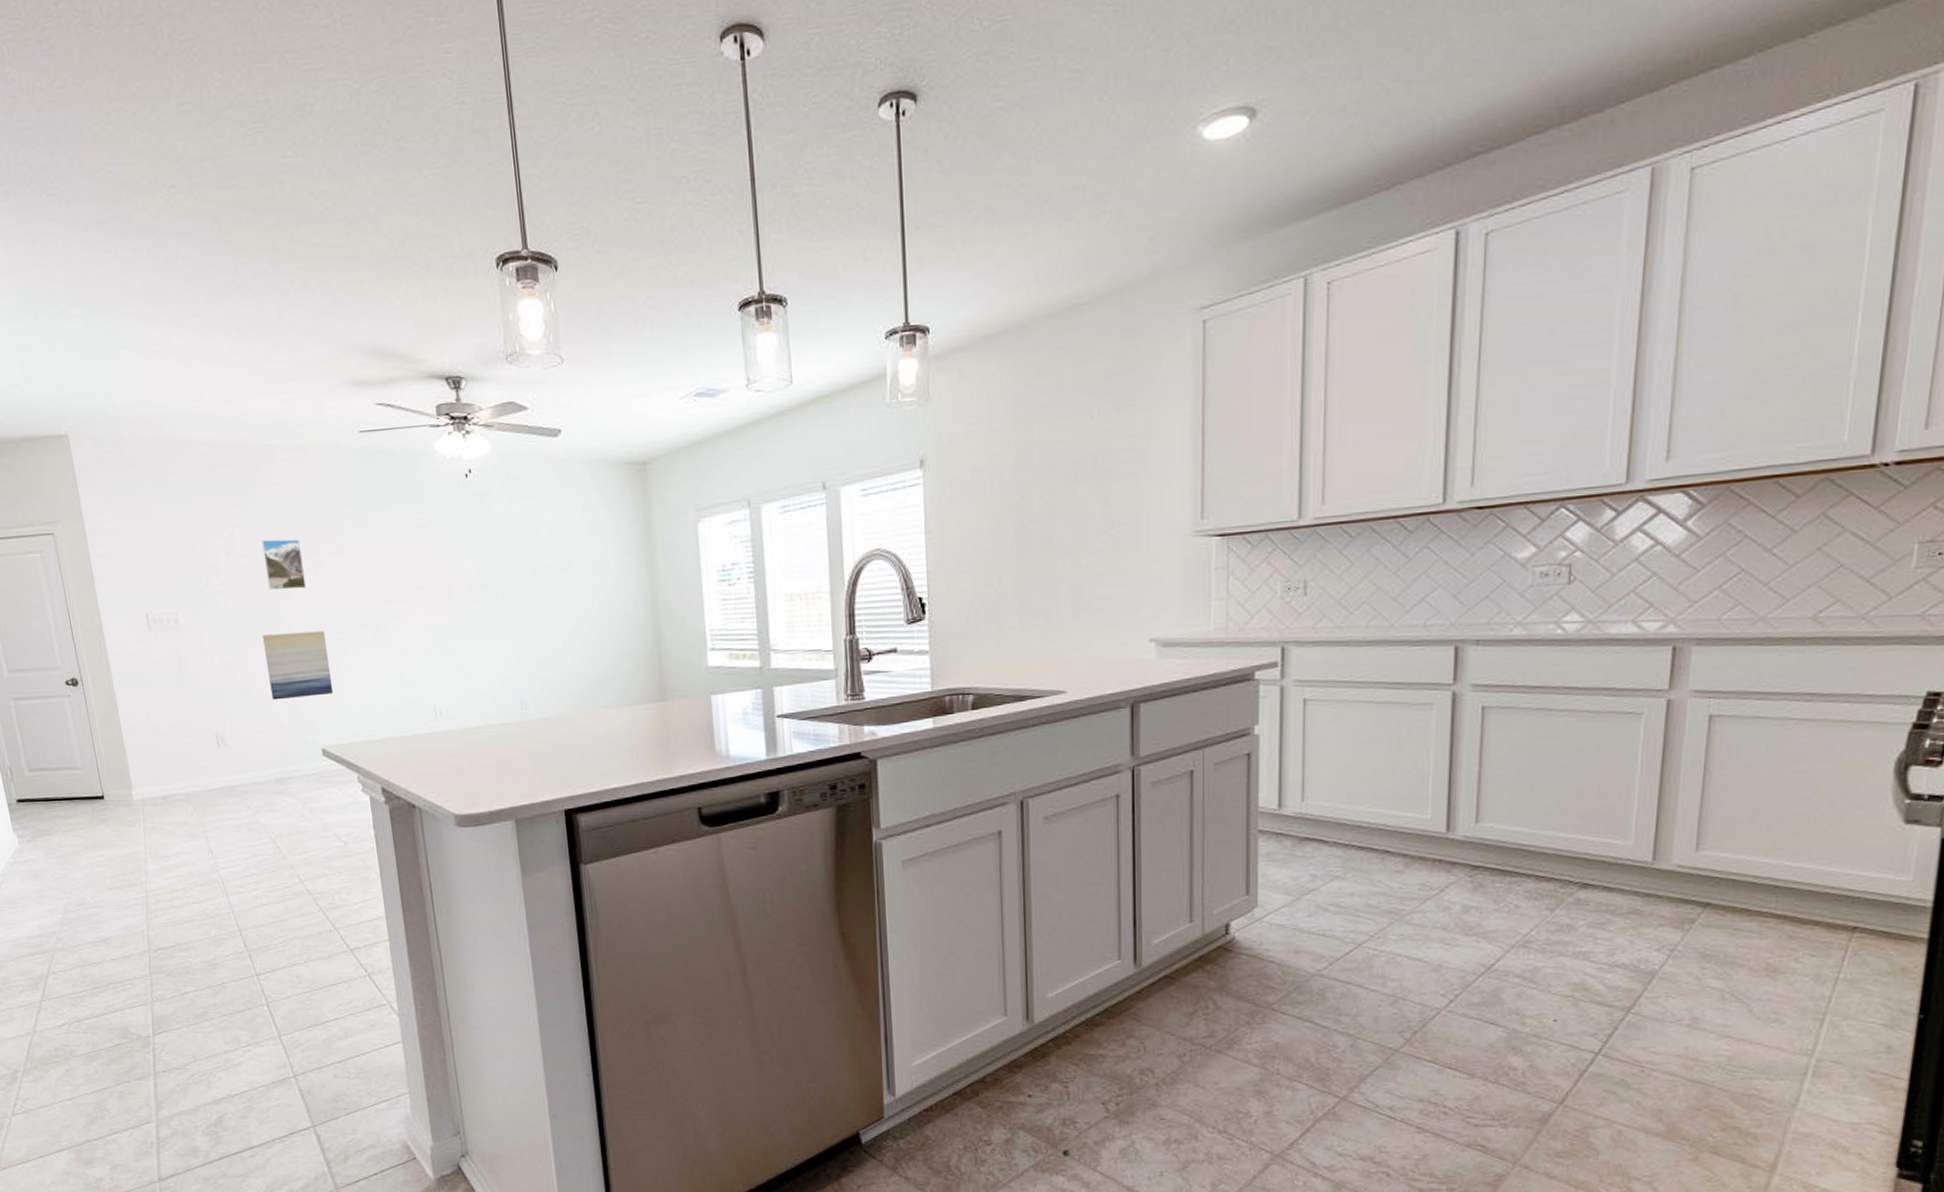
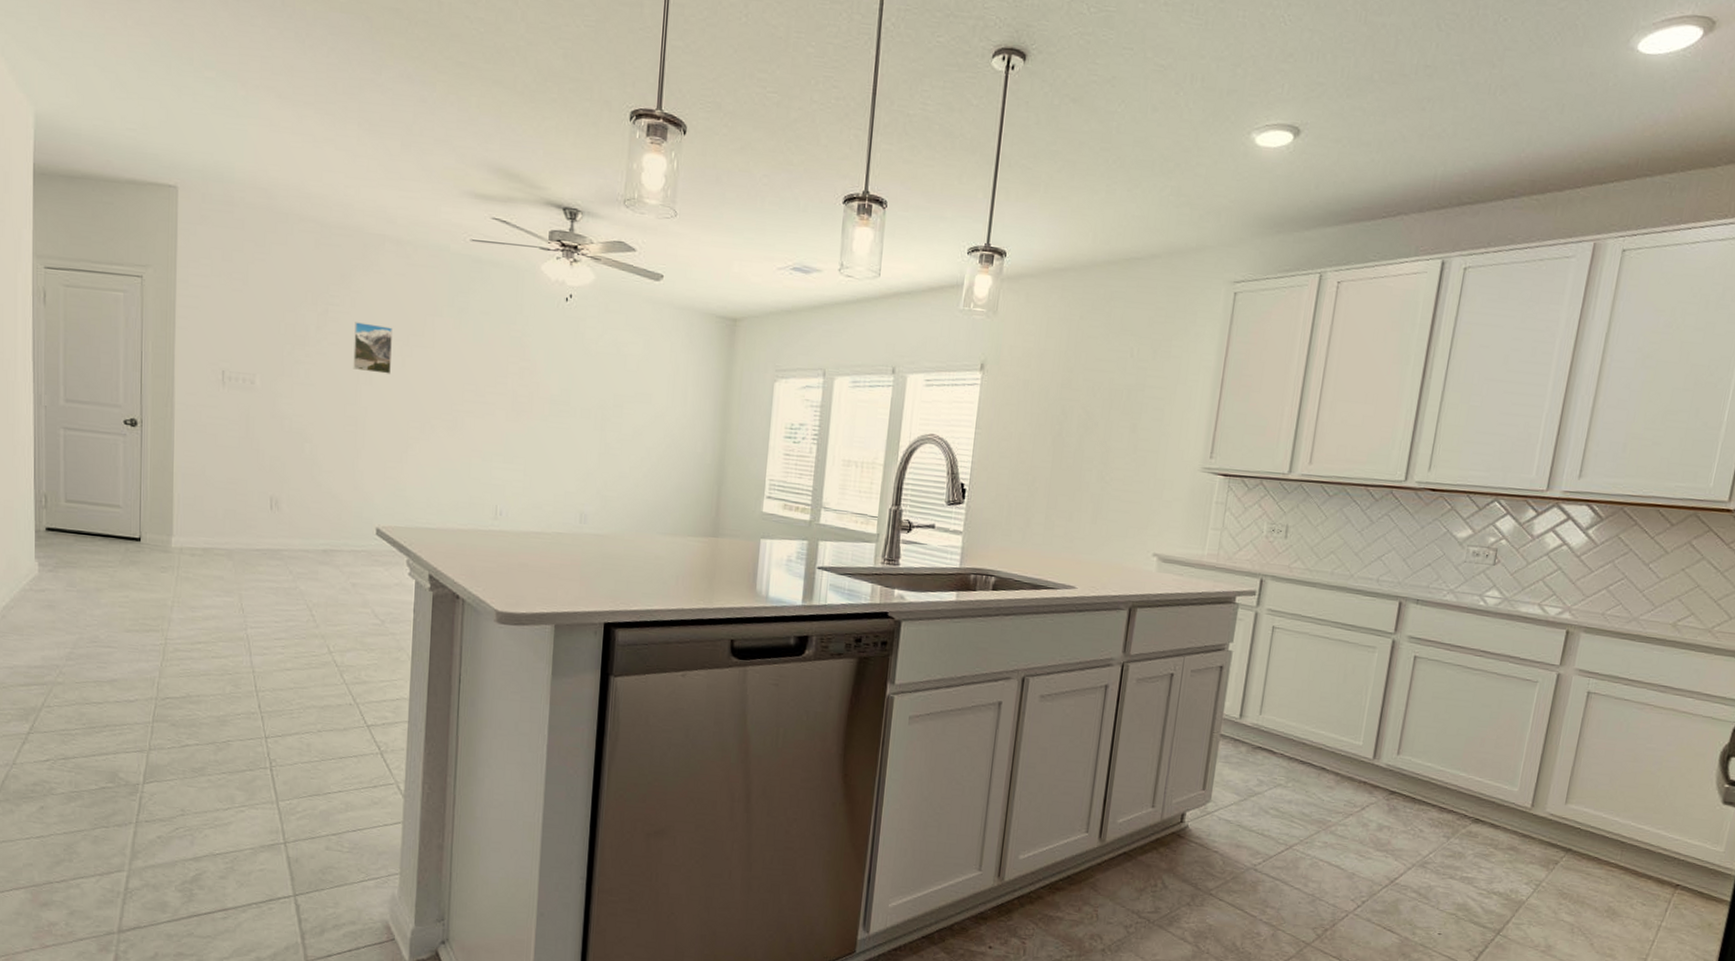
wall art: present [263,631,334,700] -> none [335,411,400,478]

